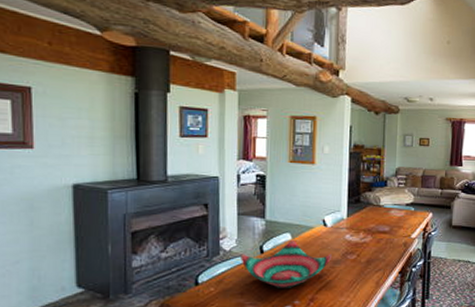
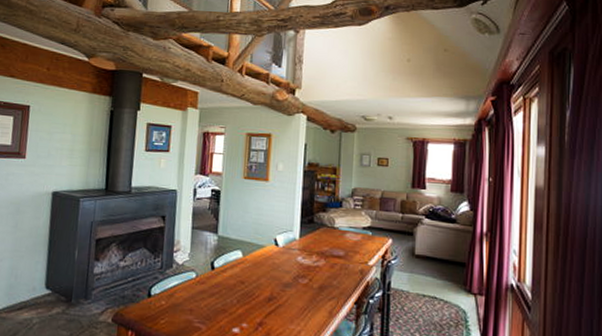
decorative bowl: present [241,240,333,288] -> none [192,258,284,309]

